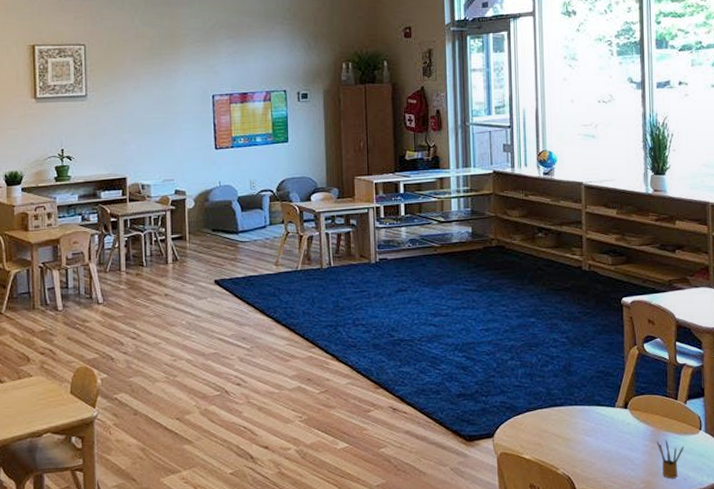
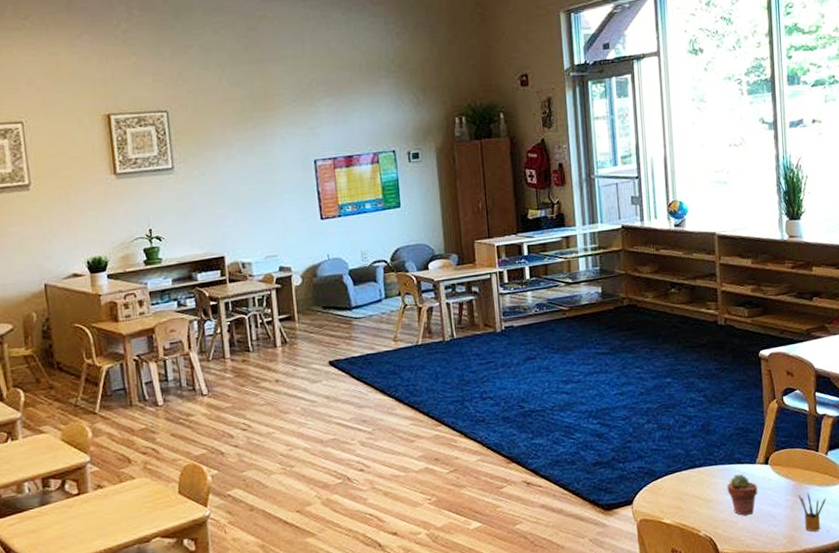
potted succulent: none [586,416,617,458] -> present [727,474,758,516]

